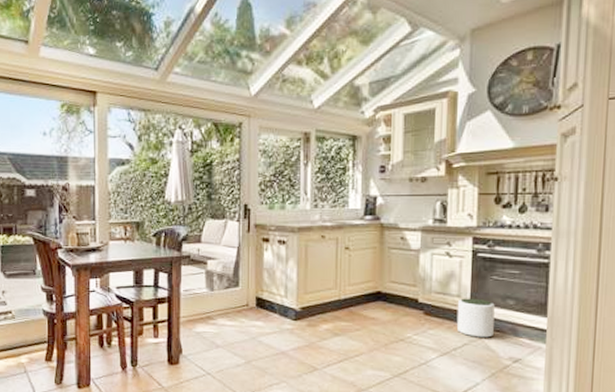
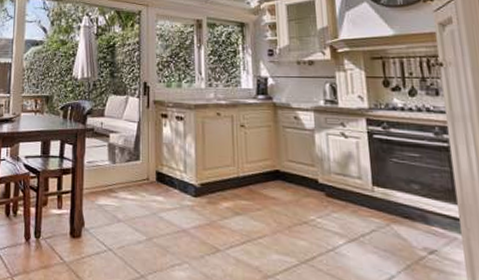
plant pot: present [456,298,495,338] -> none [359,180,402,224]

